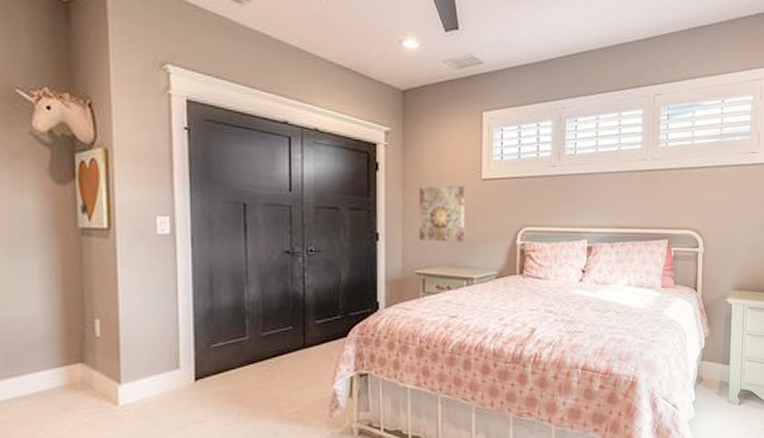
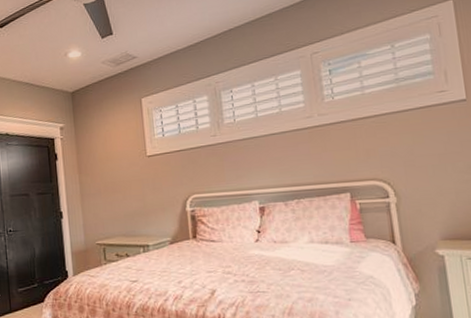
wall art: present [418,185,465,242] -> none [92,163,138,216]

